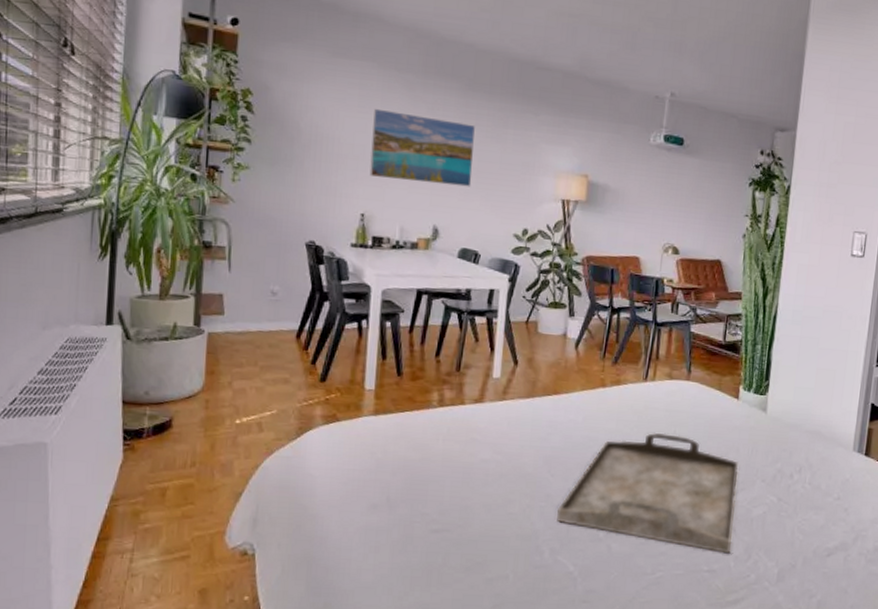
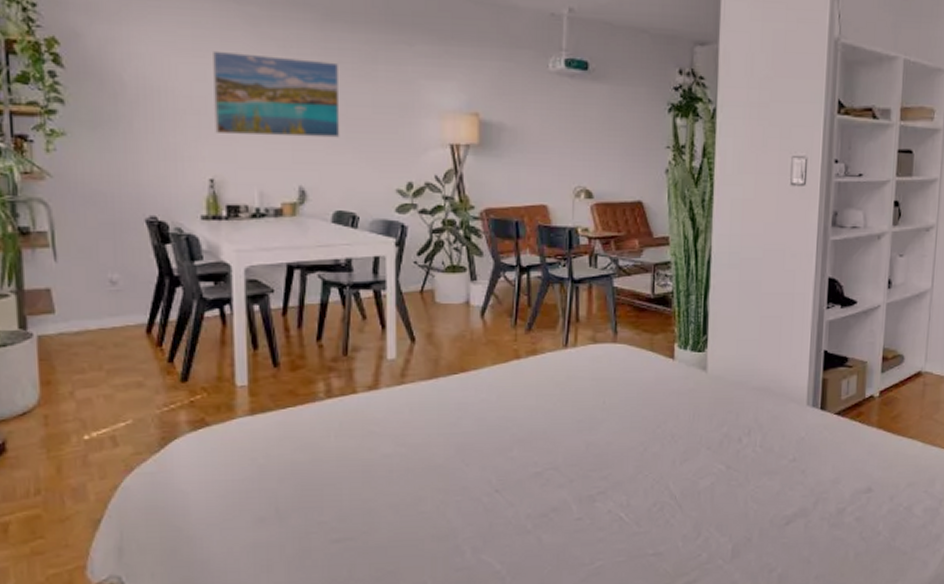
serving tray: present [557,432,739,554] -> none [475,404,680,533]

